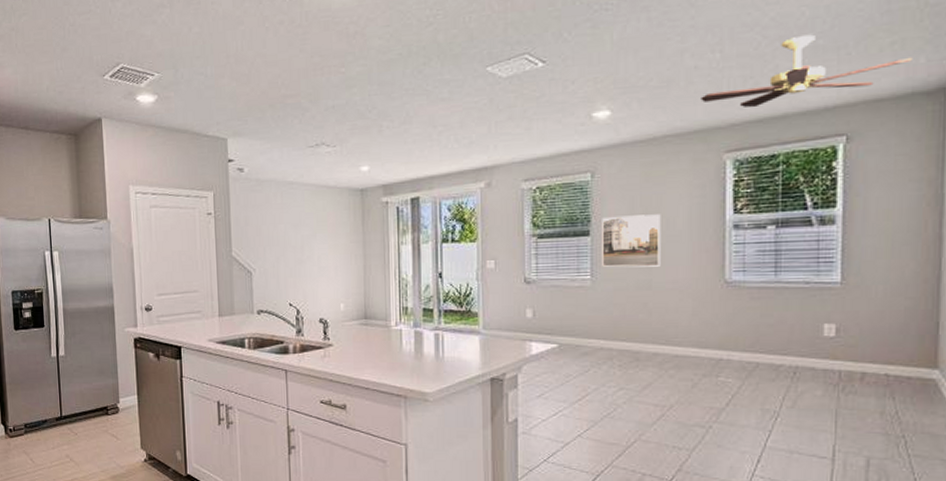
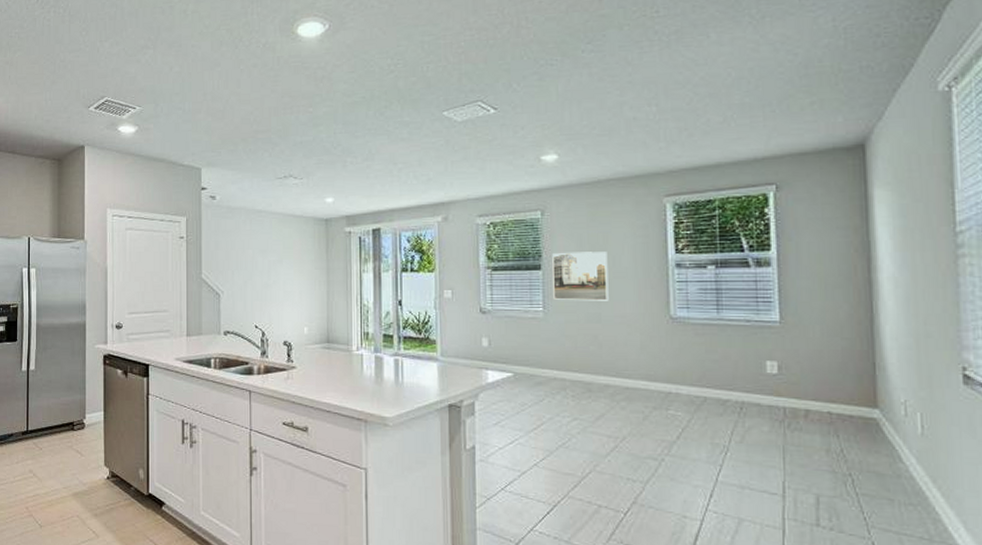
ceiling fan: present [701,34,913,108] -> none [640,93,831,157]

